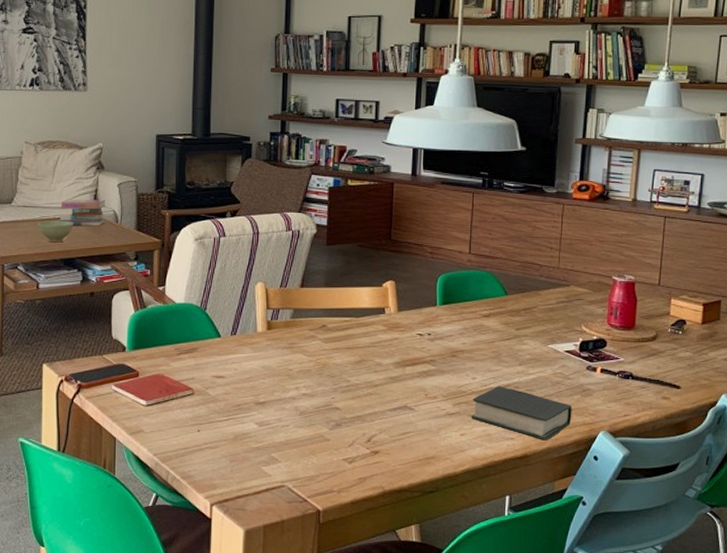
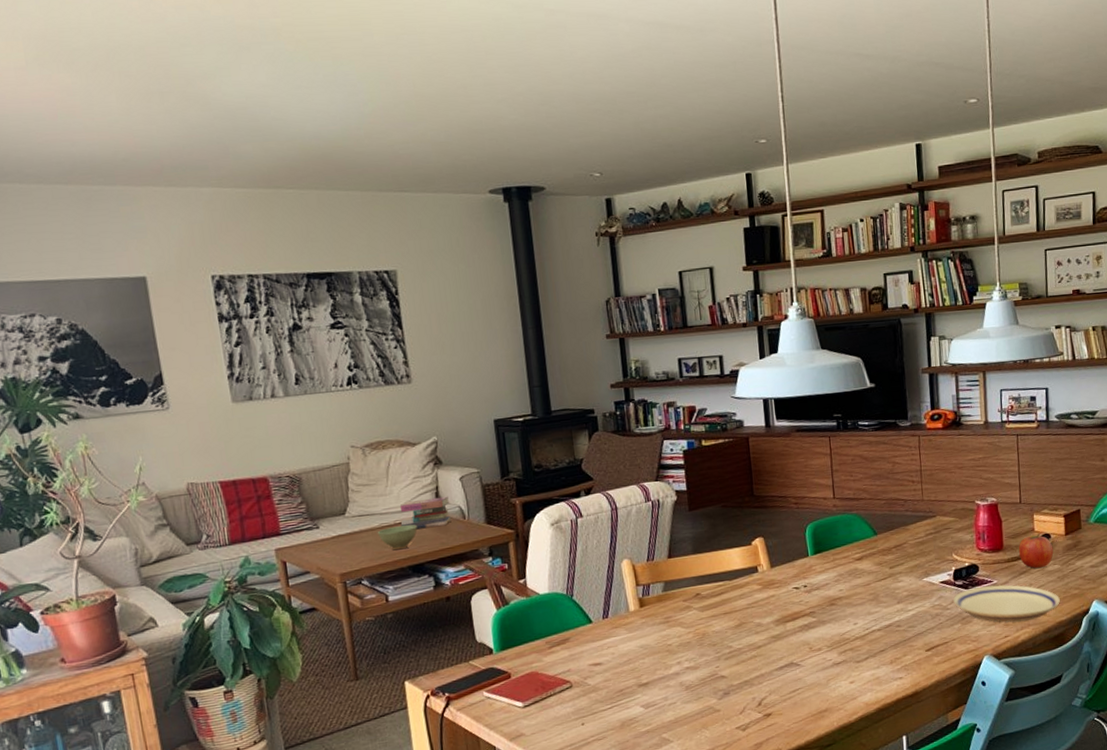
book: present [472,385,572,441] -> none [857,627,956,675]
plate: none [576,362,687,403] -> present [953,585,1060,622]
fruit: none [650,317,687,353] -> present [1018,532,1054,569]

